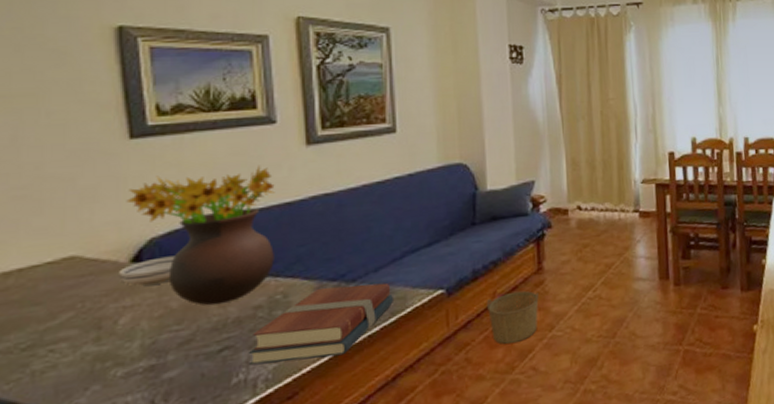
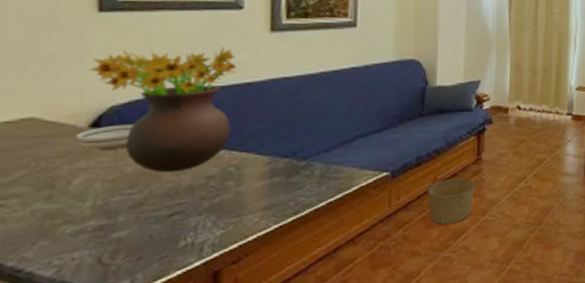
books: present [248,282,395,366] -> none [197,162,342,231]

